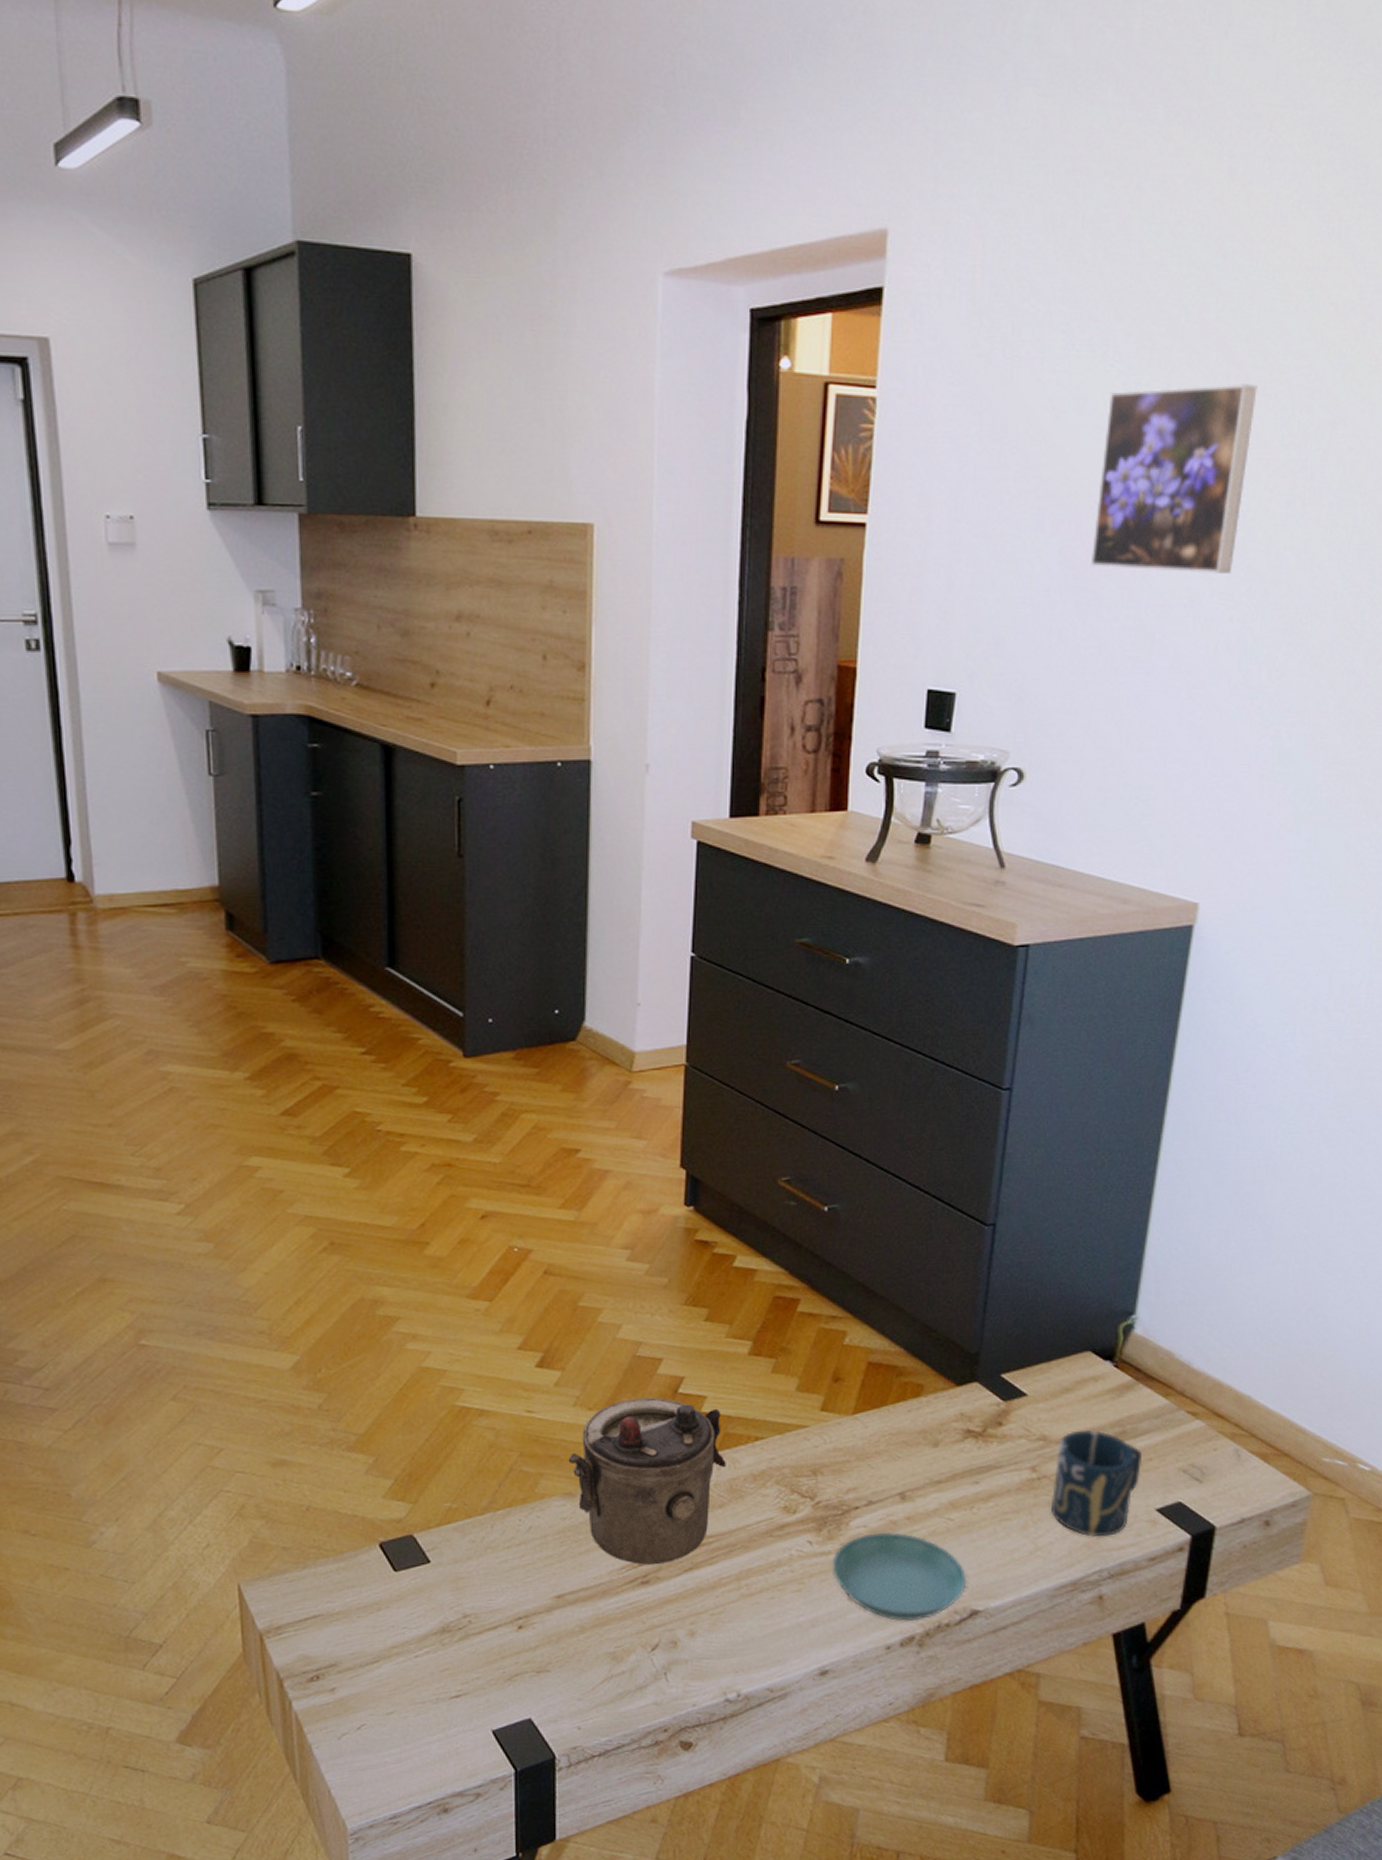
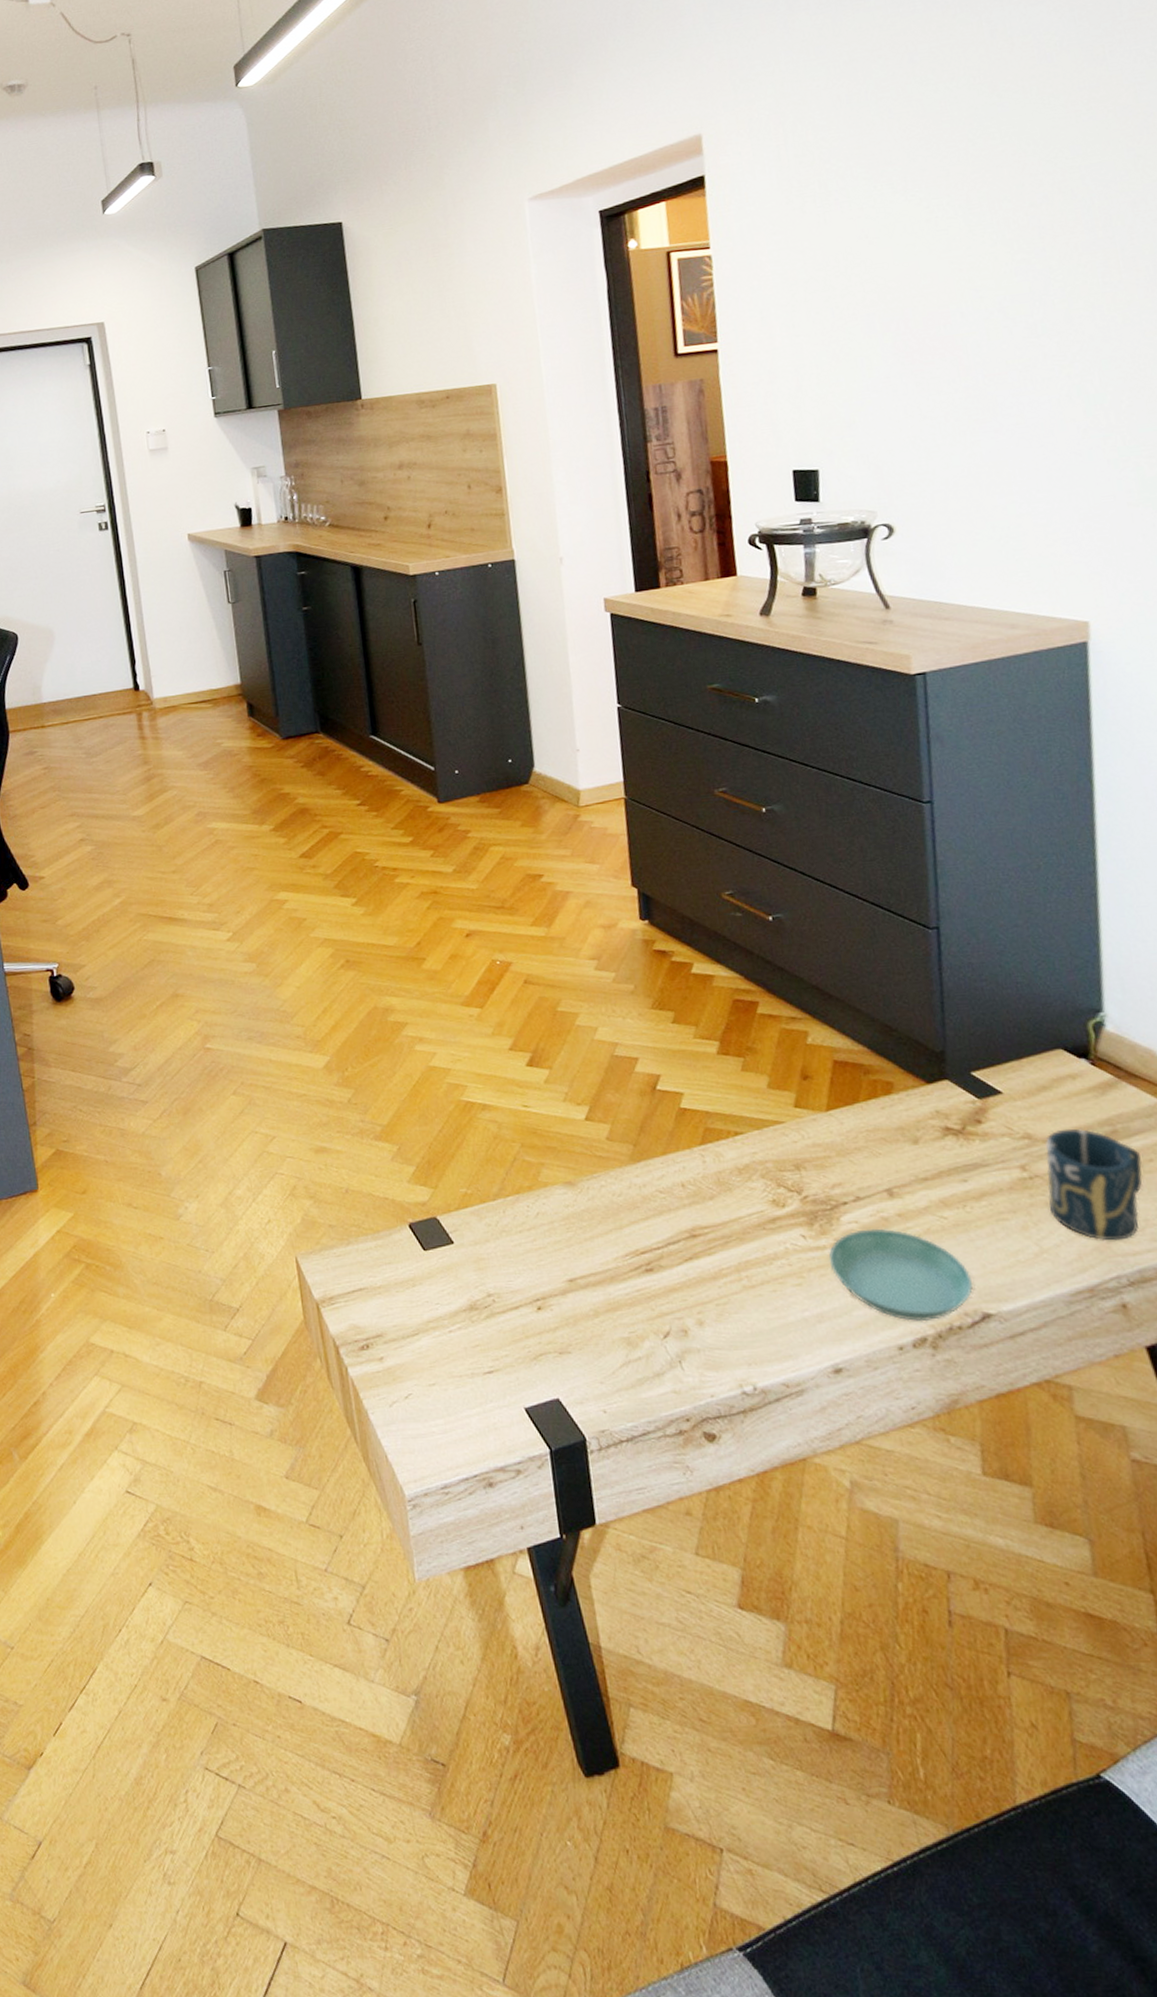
teapot: present [568,1397,726,1565] -> none [564,1094,711,1253]
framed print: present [1090,383,1257,575] -> none [914,186,1060,353]

